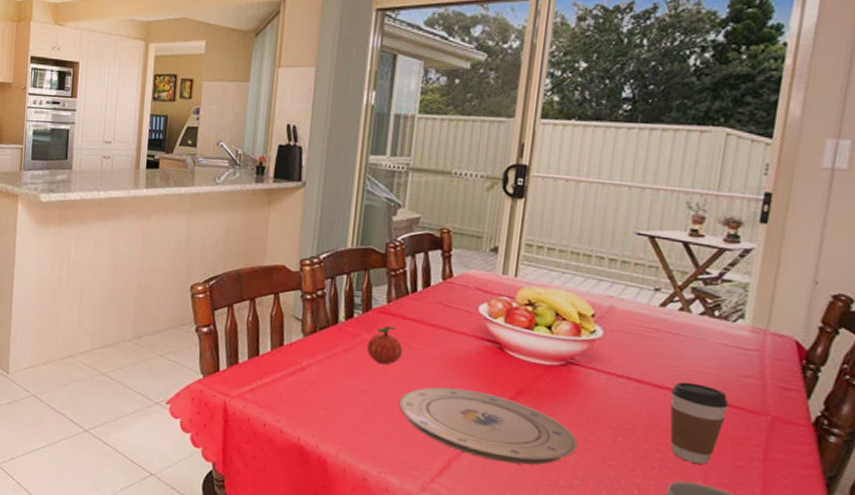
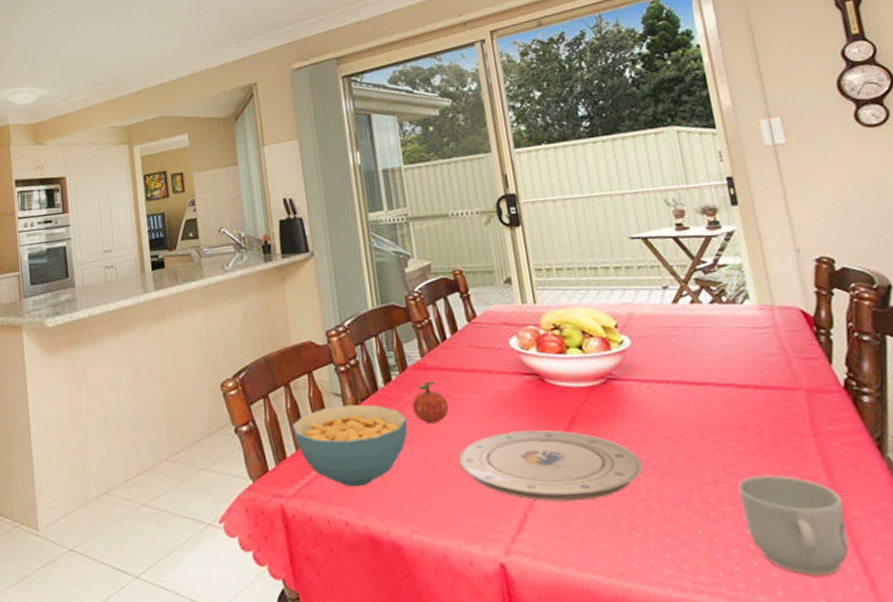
cereal bowl: none [249,328,359,404] -> present [292,404,408,488]
coffee cup: present [670,381,729,465] -> none [709,372,768,455]

